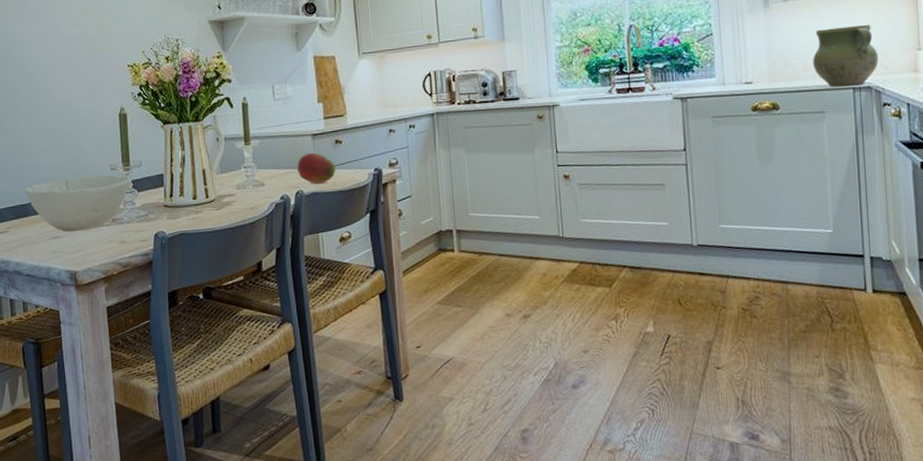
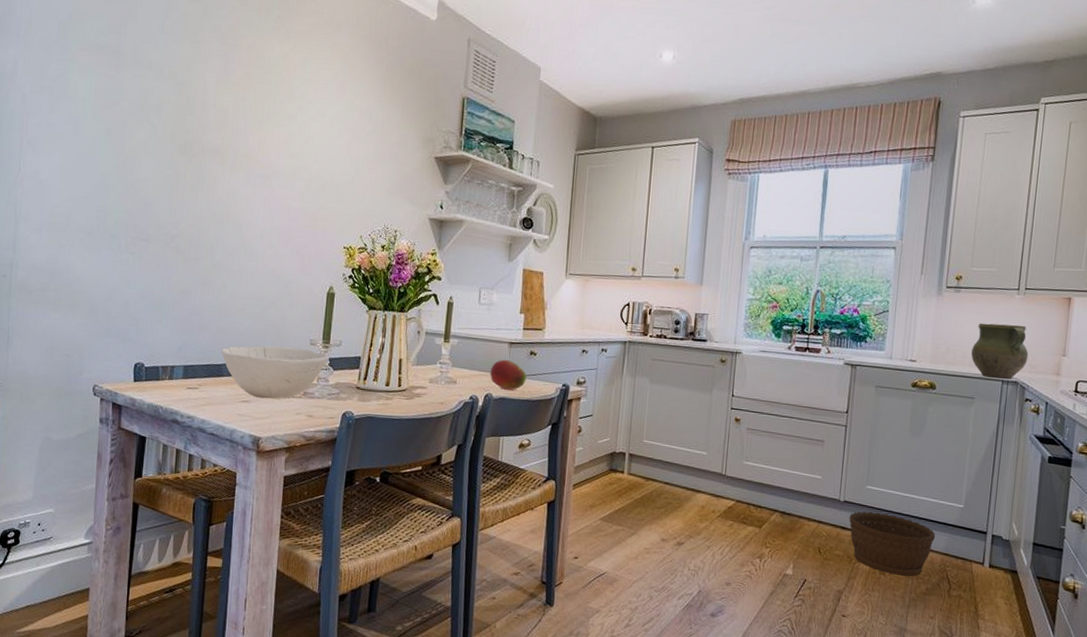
basket: none [706,251,806,316] -> present [849,511,935,576]

